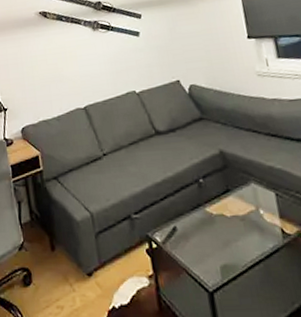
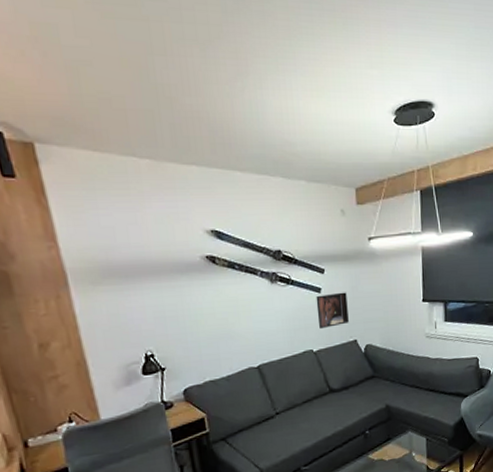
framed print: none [135,34,170,71] -> present [316,292,349,330]

